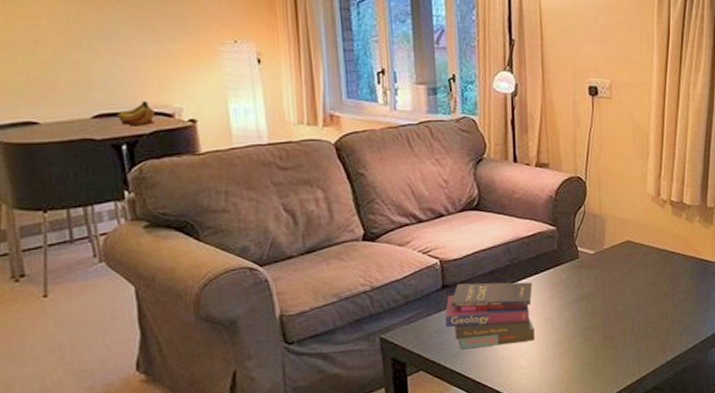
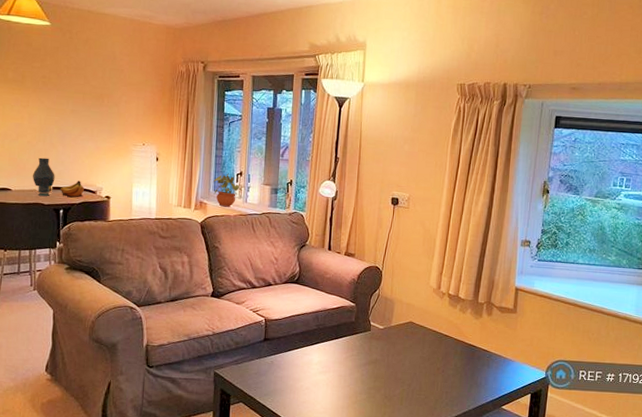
vase: none [68,72,107,129] -> present [32,157,55,197]
potted plant: none [345,72,384,119] -> present [213,173,240,207]
books: present [445,282,534,350] -> none [264,339,333,392]

